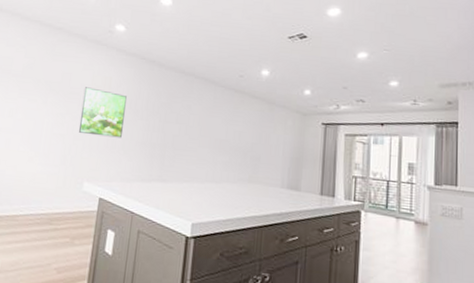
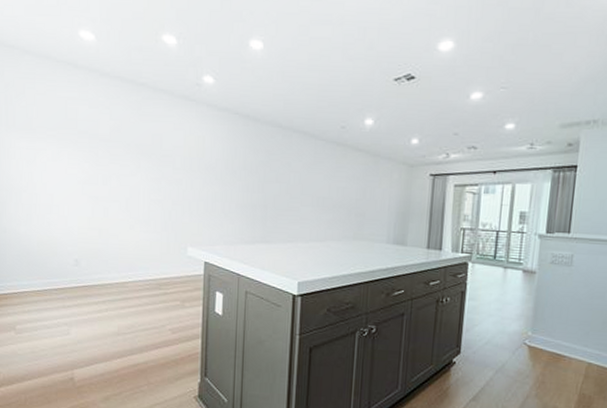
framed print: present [79,87,127,138] -> none [176,148,222,201]

